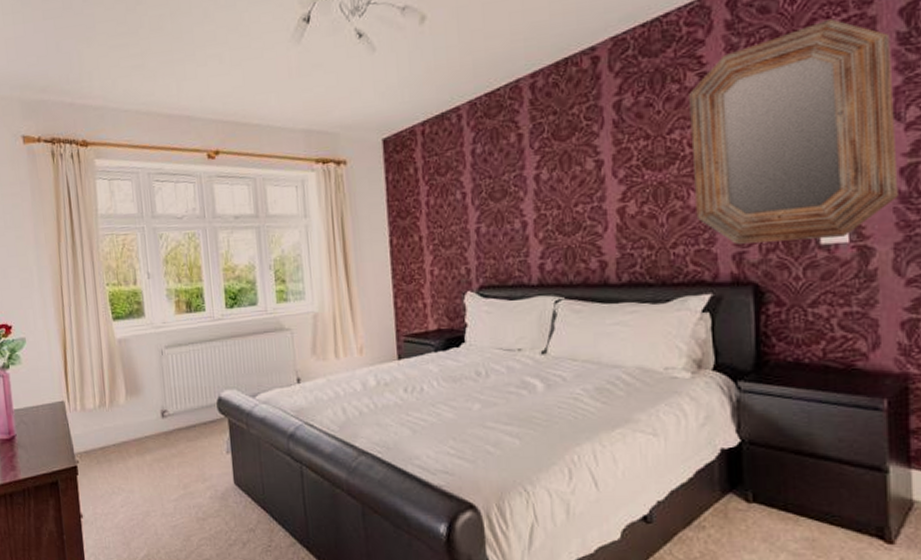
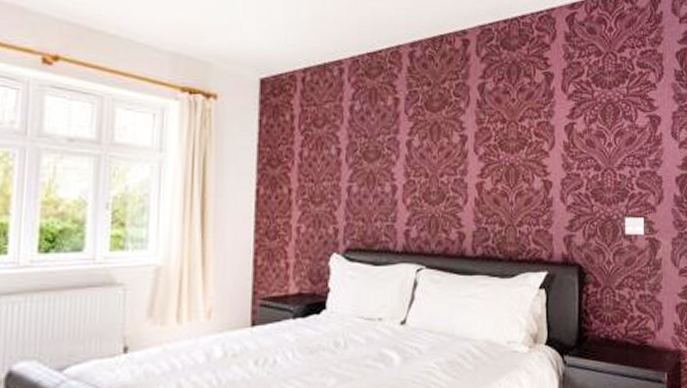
home mirror: present [689,18,898,244] -> none [537,49,675,230]

